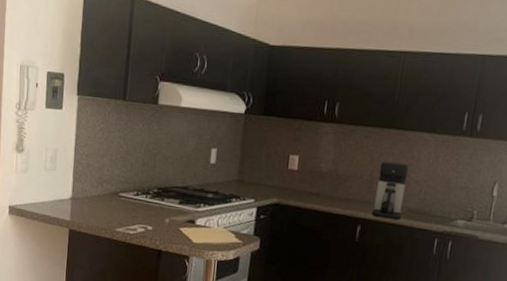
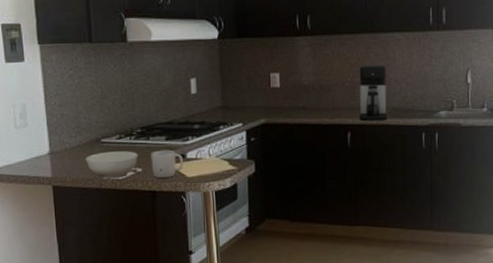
bowl: none [102,205,151,232] -> present [85,151,138,178]
mug: none [161,212,193,240] -> present [151,150,184,178]

